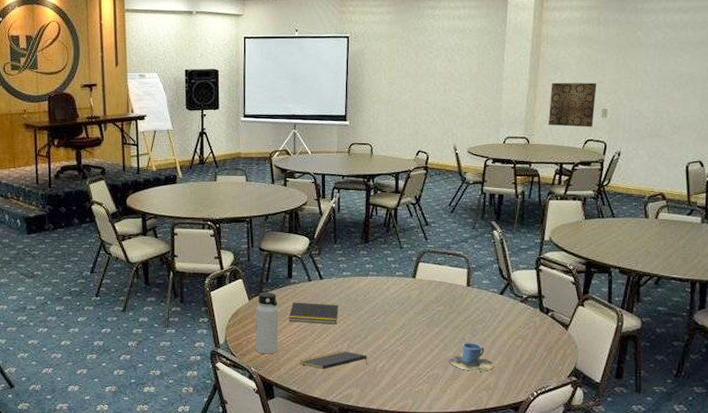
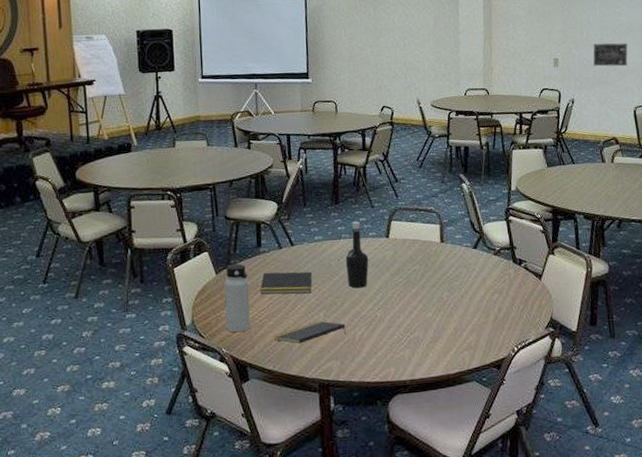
bottle: none [371,260,394,323] -> present [345,221,369,288]
cup: present [449,342,494,371] -> none [429,300,474,331]
wall art: present [549,82,597,127] -> none [504,33,547,77]
wall art: none [645,94,686,120] -> present [593,43,628,67]

